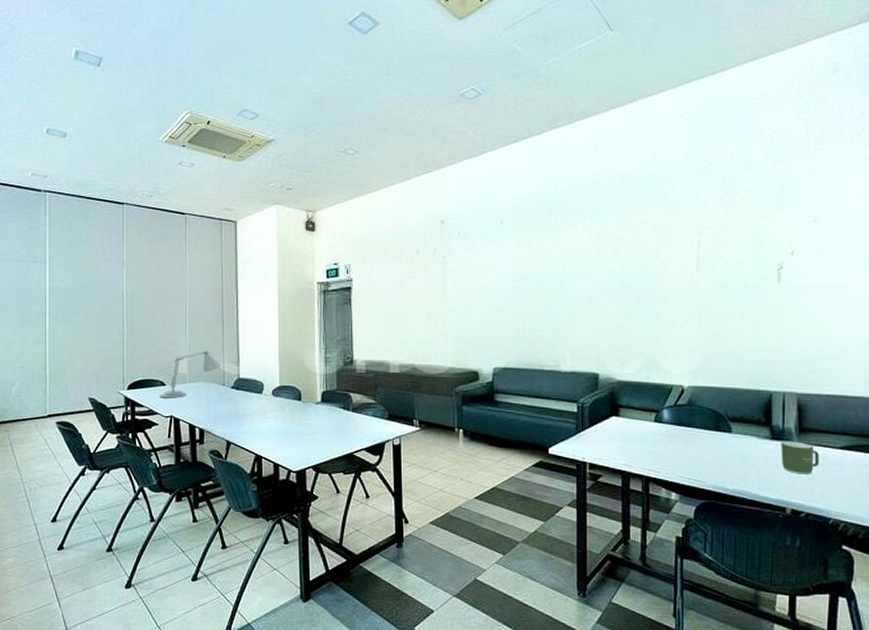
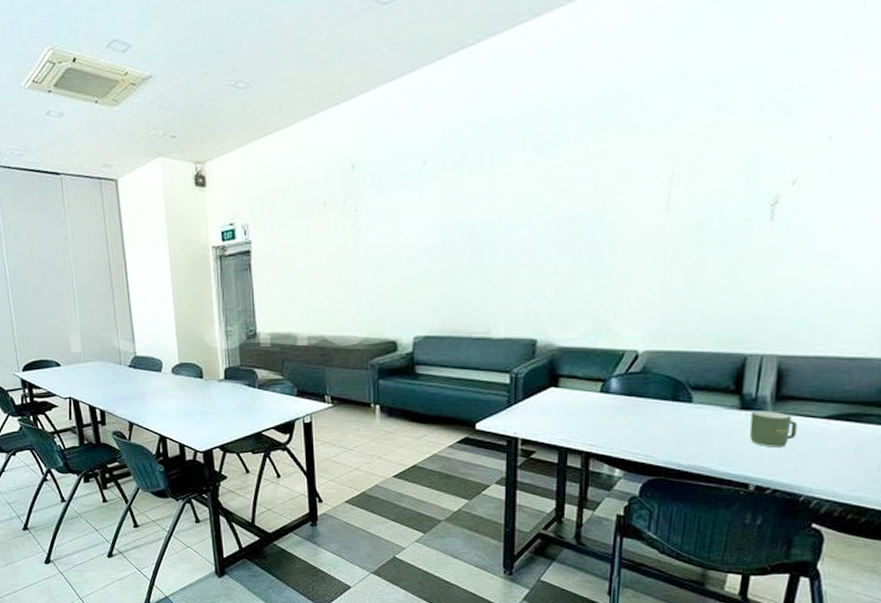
desk lamp: present [160,350,221,398] -> none [56,327,115,379]

